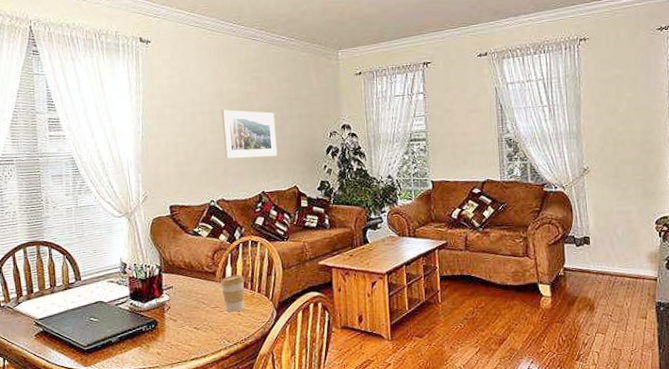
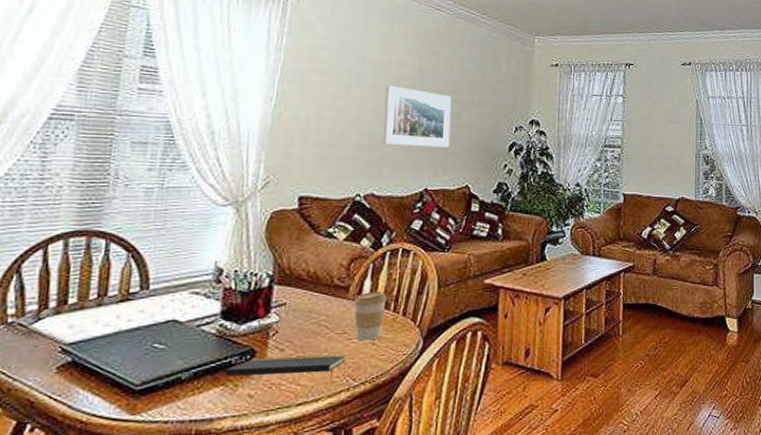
notepad: none [139,323,221,345] -> present [225,355,346,384]

